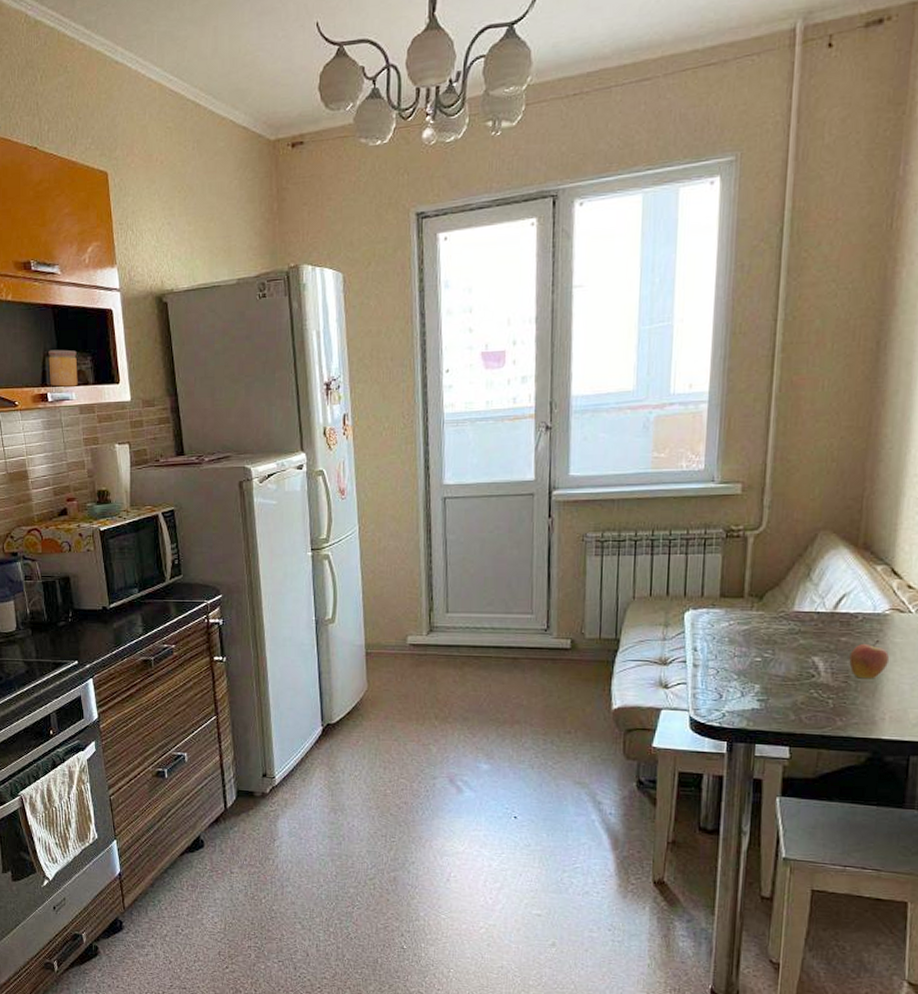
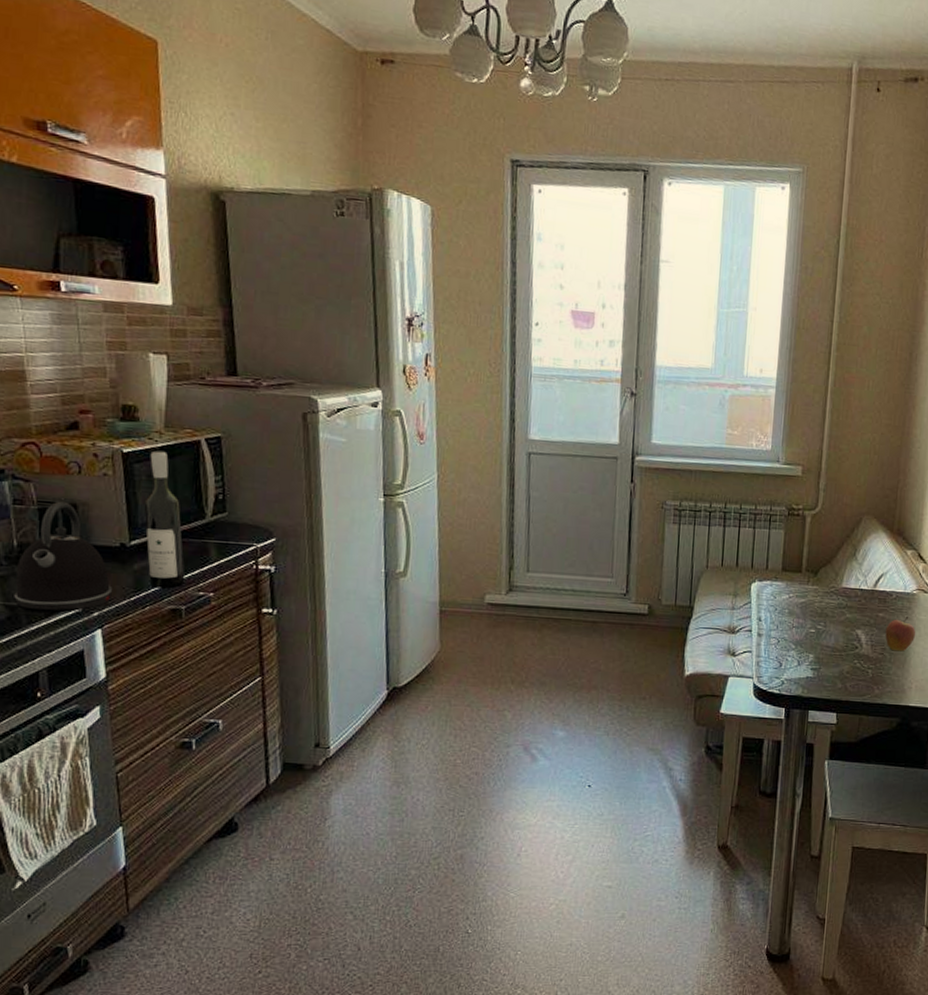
kettle: none [30,575,98,667] -> present [14,501,112,613]
jar: present [48,349,78,387] -> none [64,230,104,279]
bottle: none [118,527,152,644] -> present [144,450,185,590]

